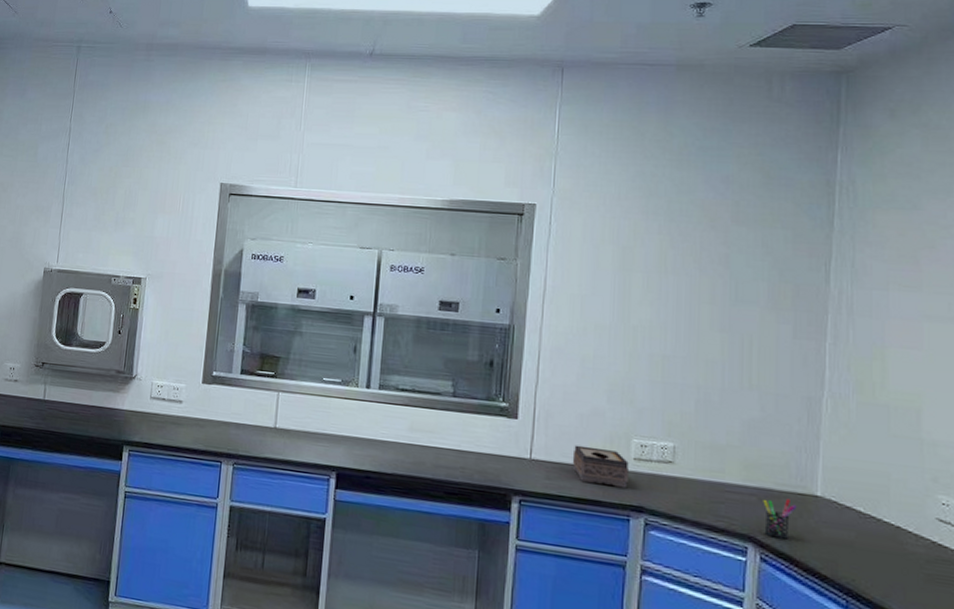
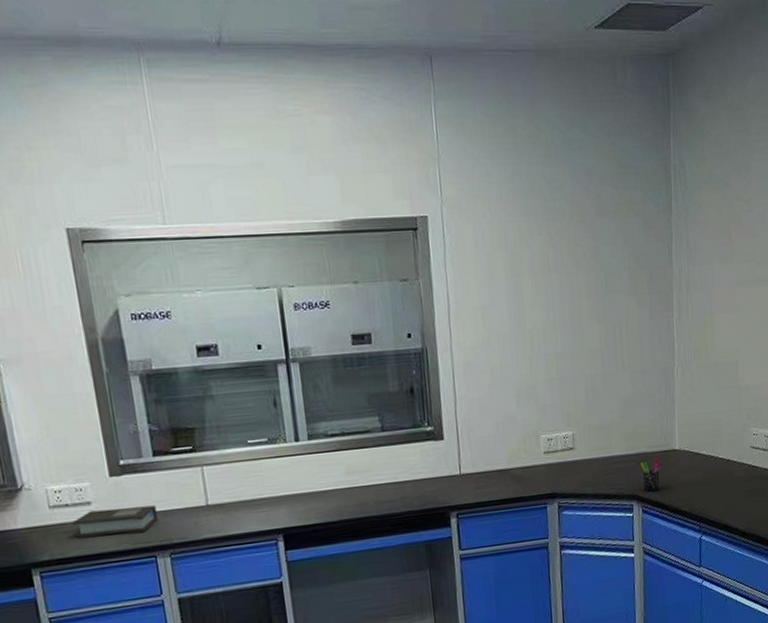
book: none [162,408,232,437] -> present [72,505,158,538]
tissue box: present [572,445,629,488] -> none [494,449,542,483]

